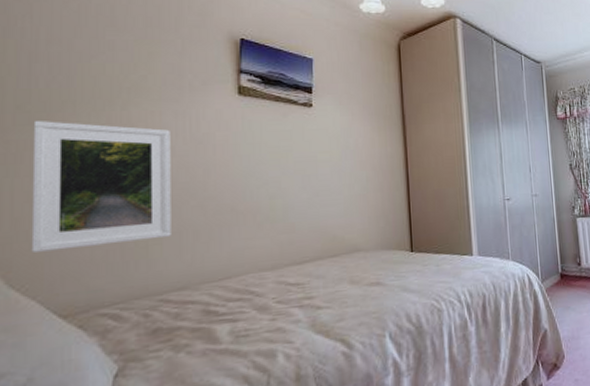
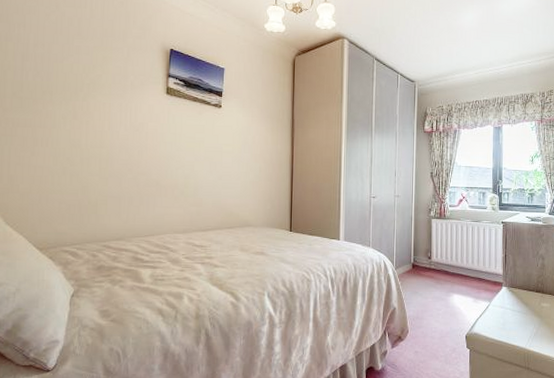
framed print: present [31,121,171,252] -> none [20,105,116,201]

